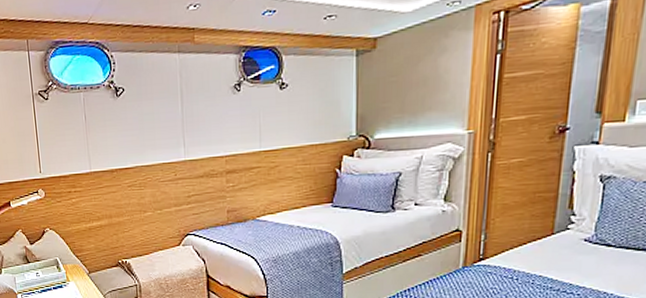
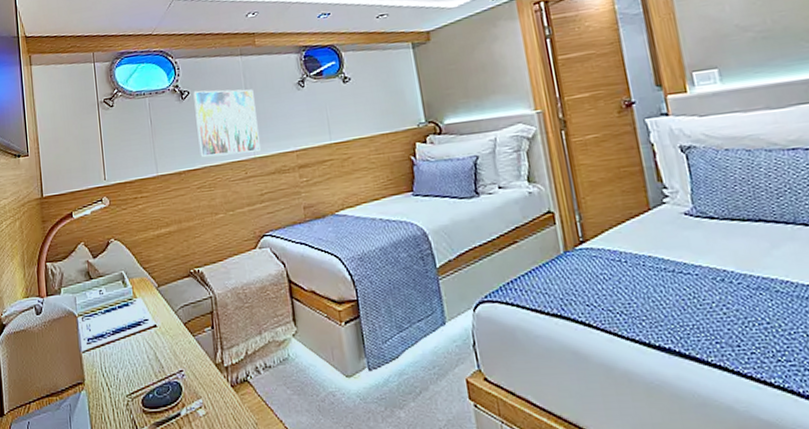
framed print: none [128,88,191,157] -> present [193,89,261,158]

